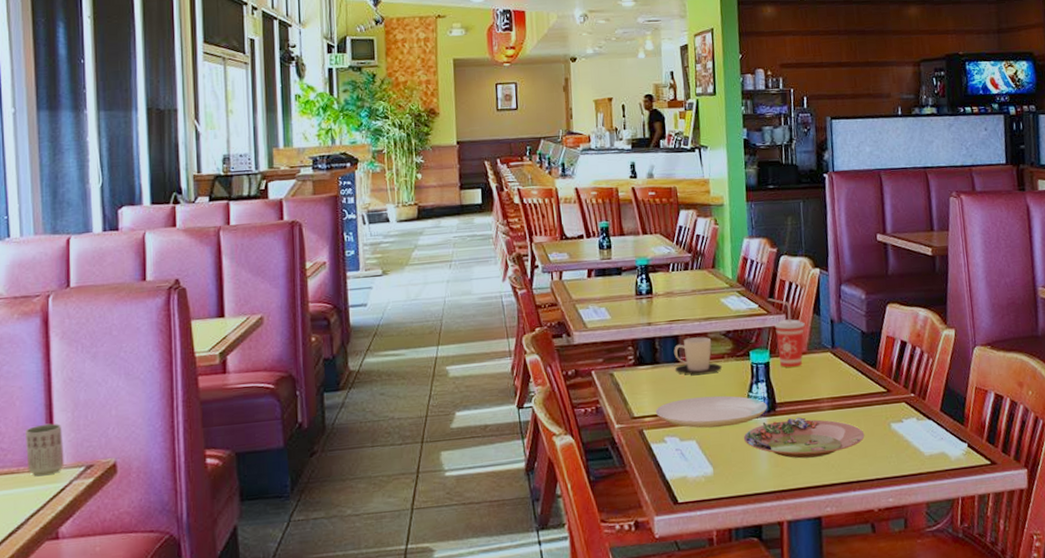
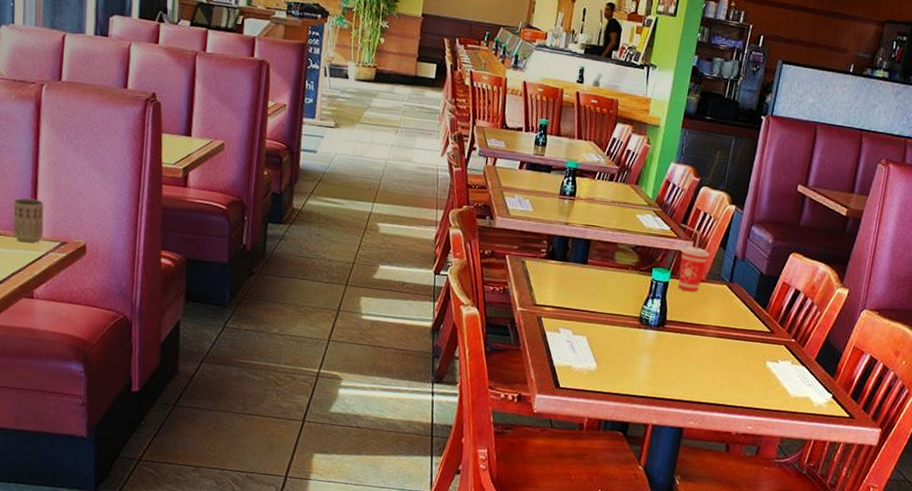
plate: present [655,395,768,428] -> none [555,297,658,332]
cup: present [674,337,722,374] -> none [581,244,624,280]
salad plate: present [743,416,865,459] -> none [629,335,741,377]

